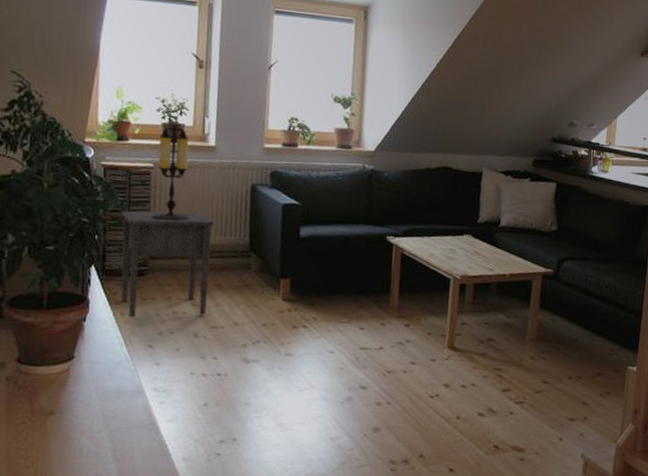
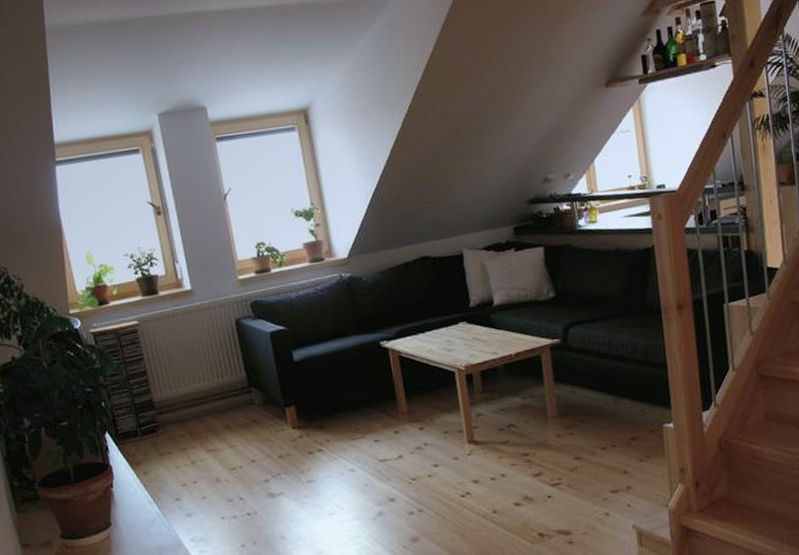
nightstand: present [121,210,214,318] -> none [119,359,222,476]
table lamp: present [151,124,190,221] -> none [137,276,185,375]

